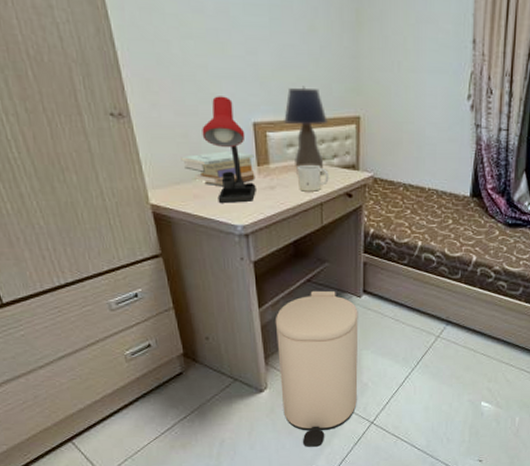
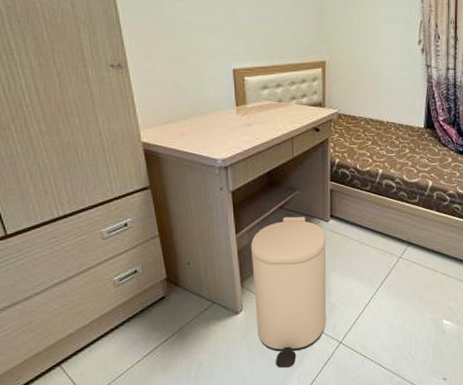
books: present [181,150,255,187] -> none [170,93,234,125]
desk lamp: present [202,96,256,203] -> none [189,47,235,139]
table lamp: present [284,86,329,176] -> none [259,37,298,113]
mug: present [296,164,329,192] -> none [270,103,299,127]

